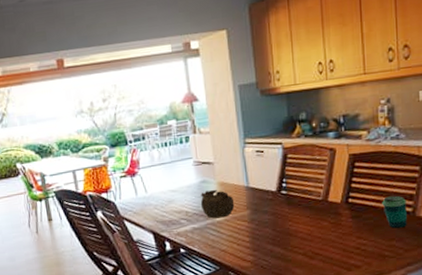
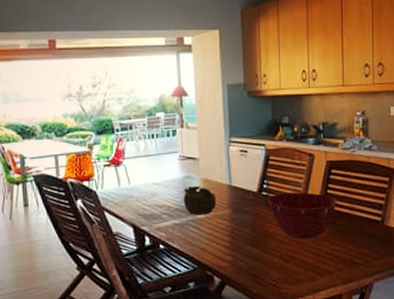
mixing bowl: none [287,188,363,236] -> present [267,192,337,239]
cup: present [382,195,407,228] -> none [354,204,376,236]

